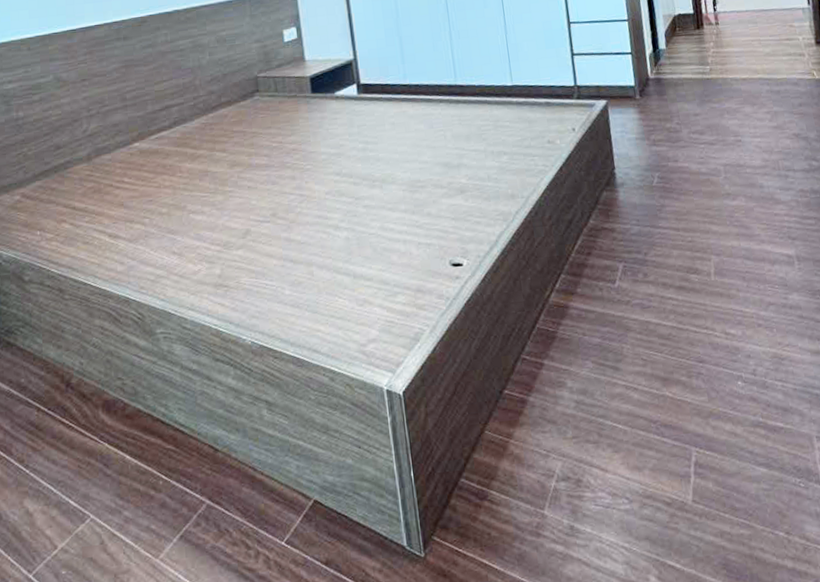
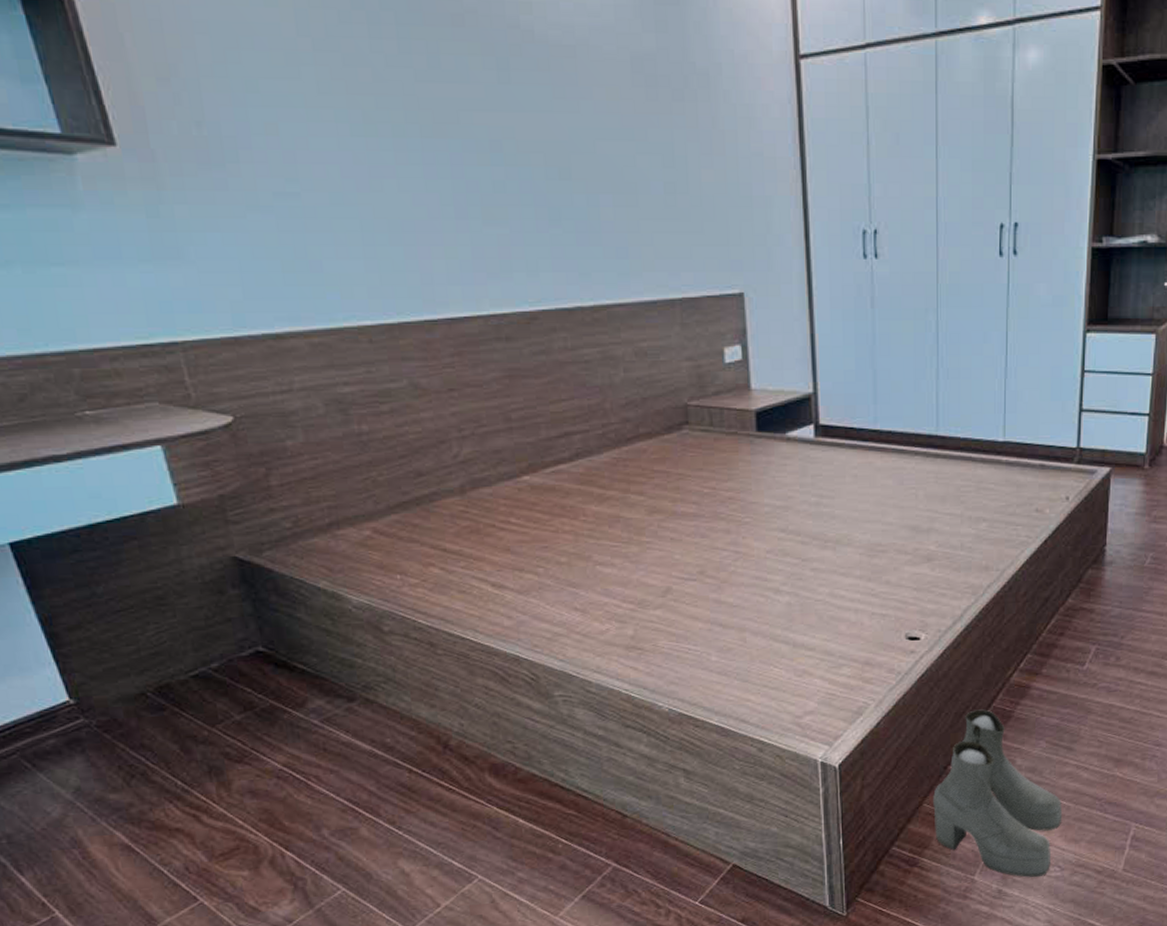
boots: none [493,331,621,511] -> present [933,709,1063,878]

